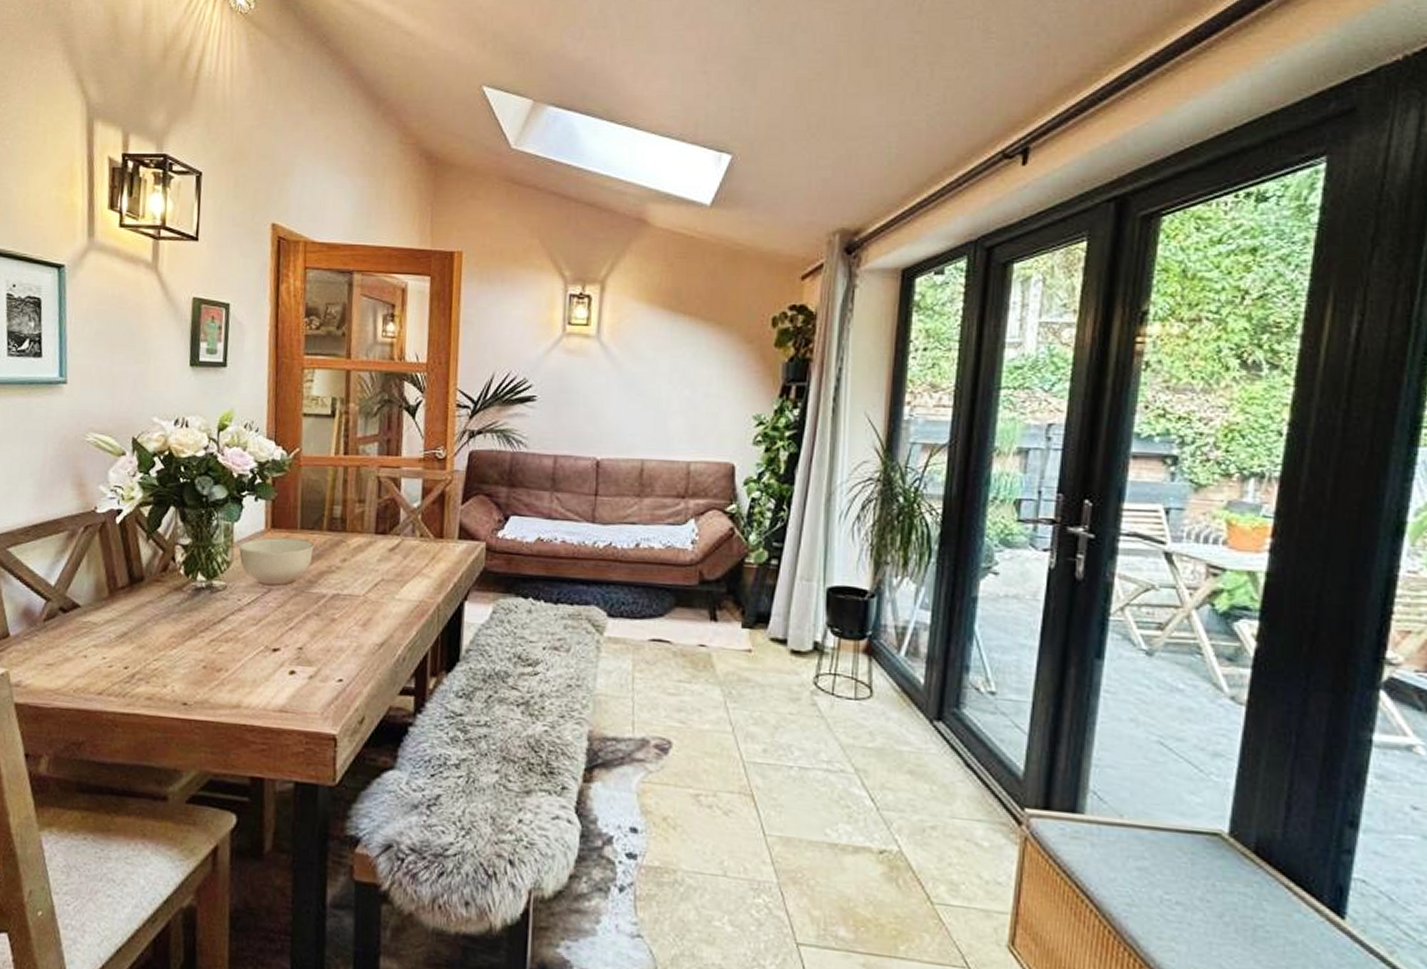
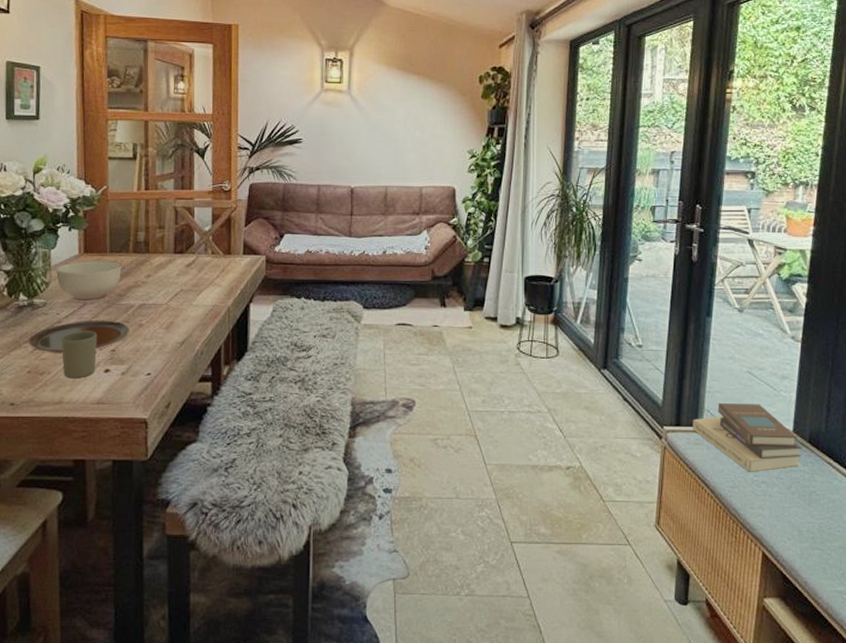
plate: none [205,609,320,648] -> present [28,320,129,353]
mug: none [241,621,283,679] -> present [61,331,98,379]
books: none [1069,782,1243,887] -> present [693,402,802,472]

